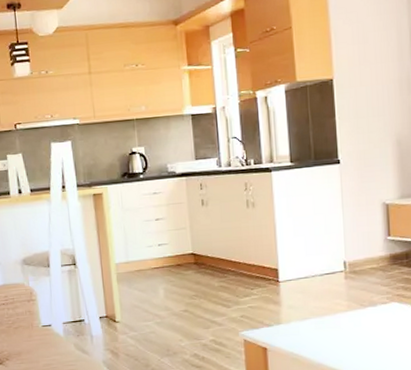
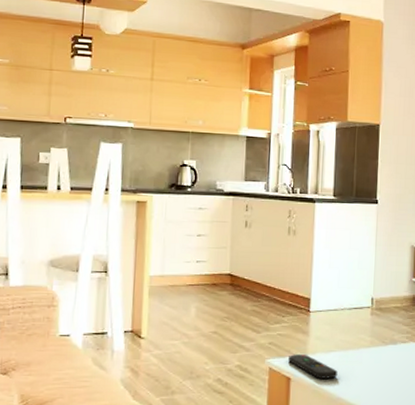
remote control: none [262,324,316,347] -> present [288,355,338,379]

